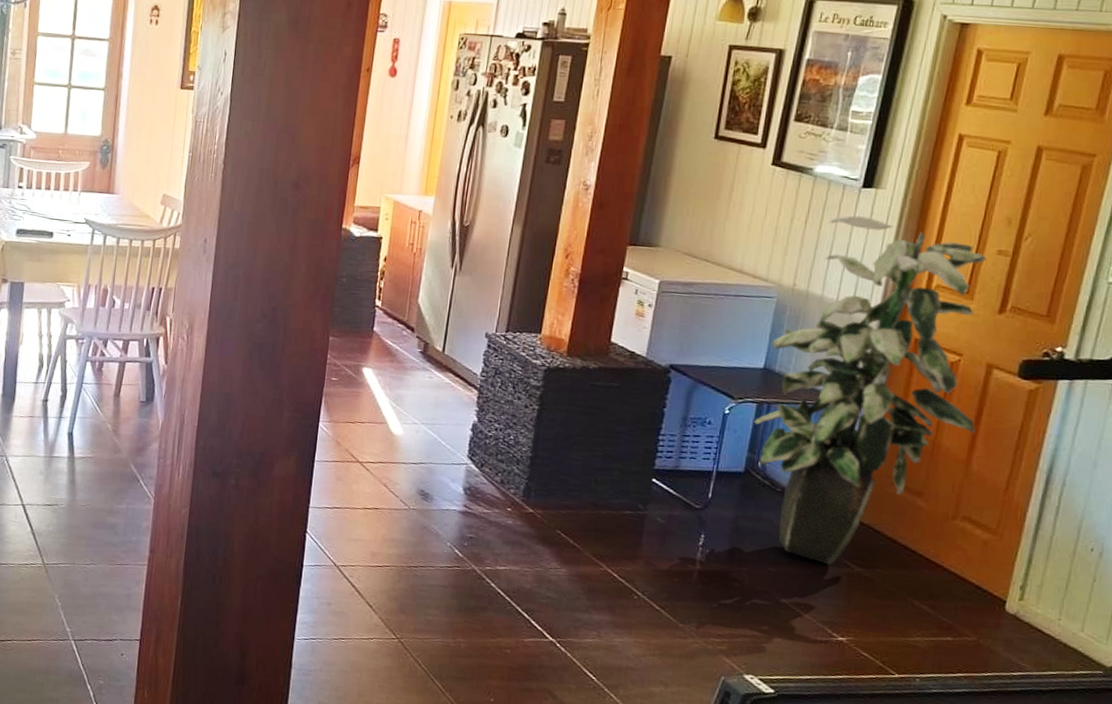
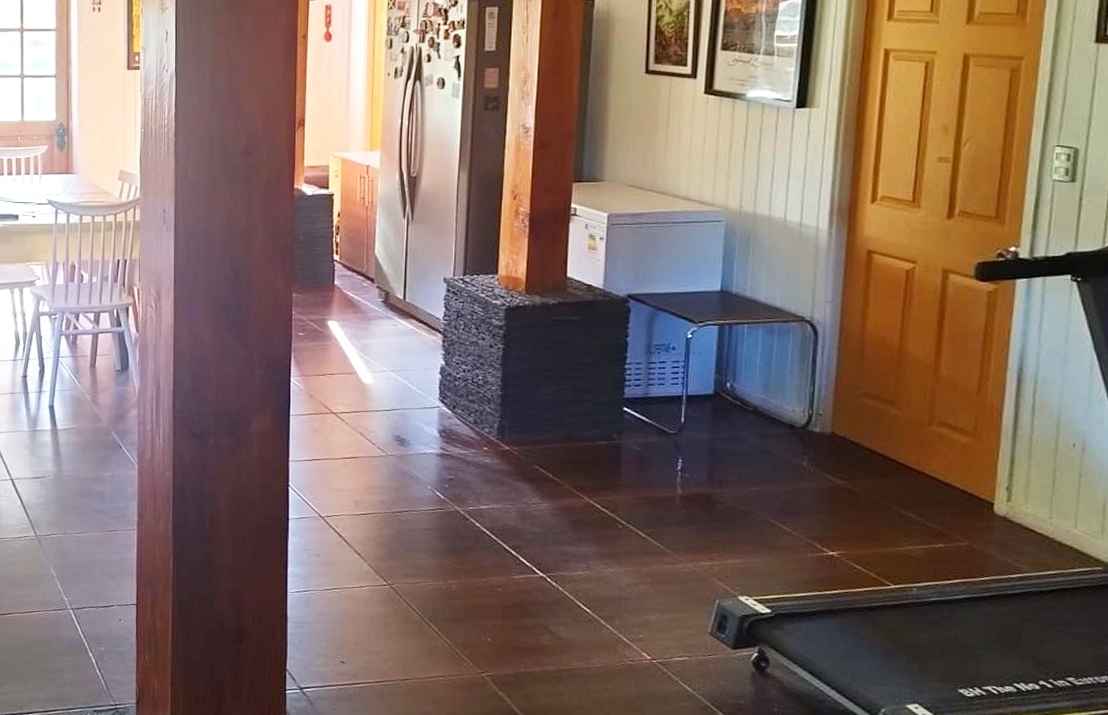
indoor plant: present [754,215,987,566] -> none [717,136,940,481]

